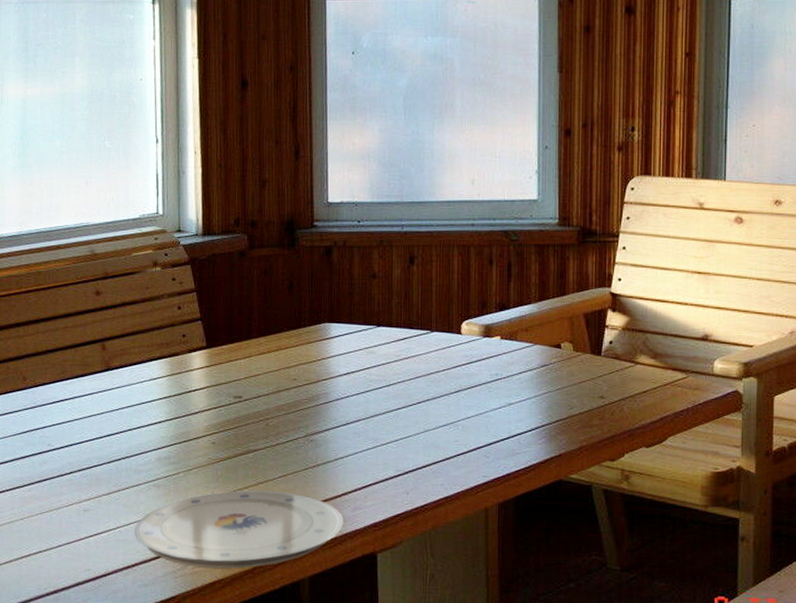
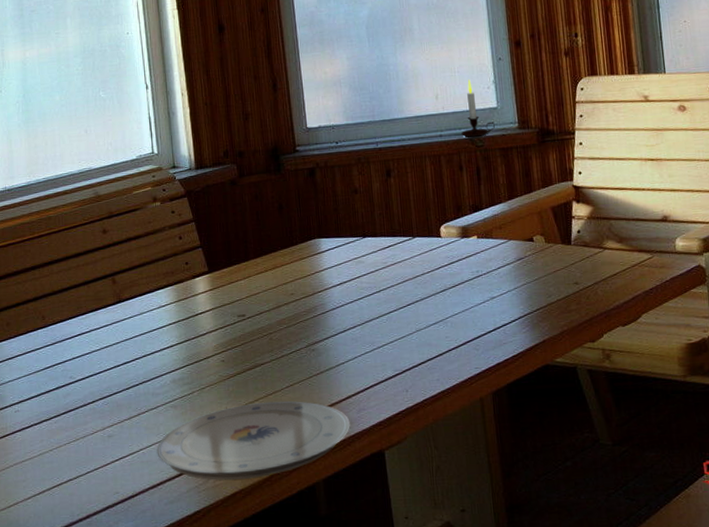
candle: none [496,166,533,231] -> present [461,79,495,138]

